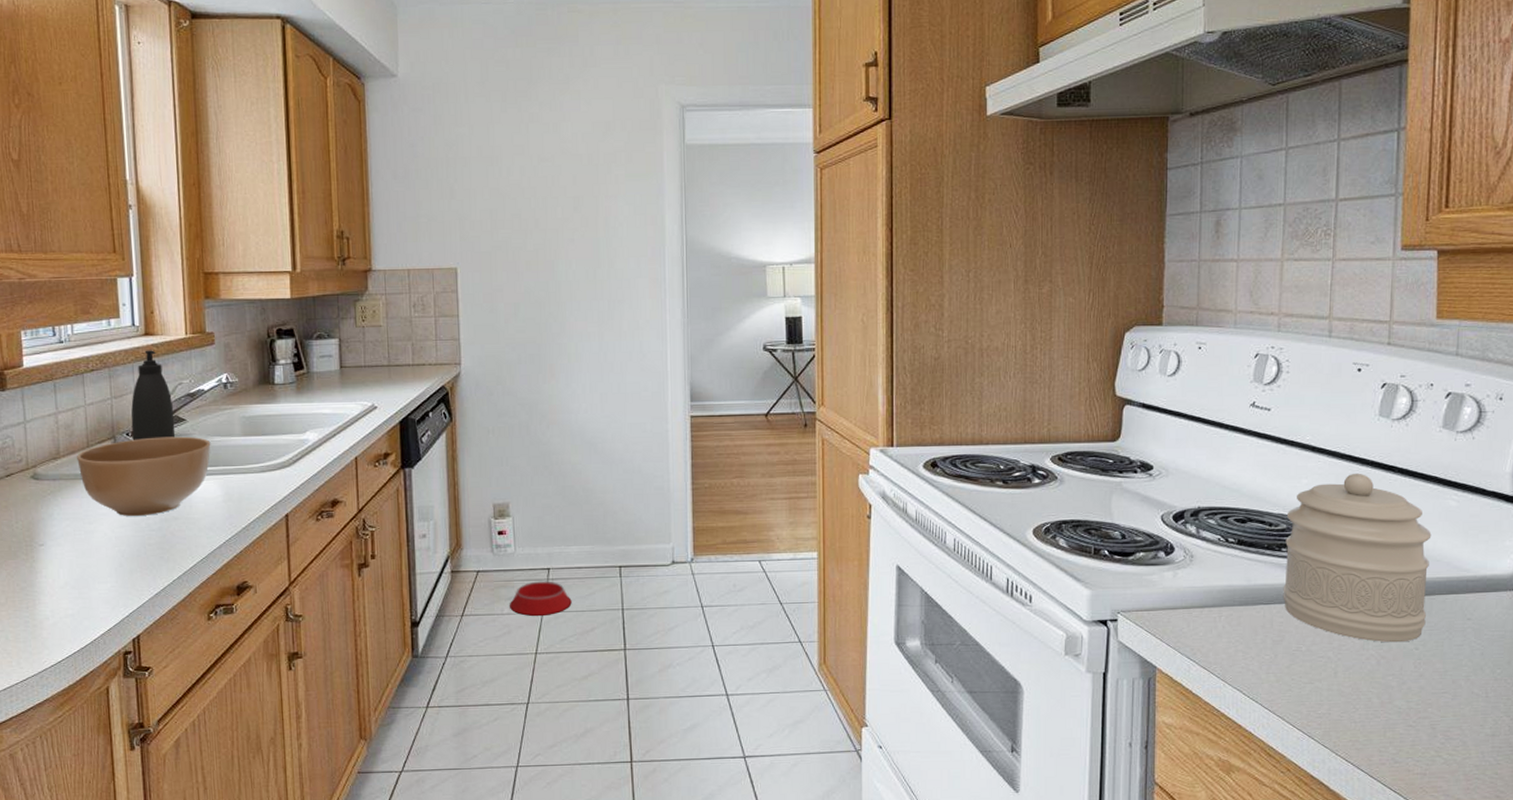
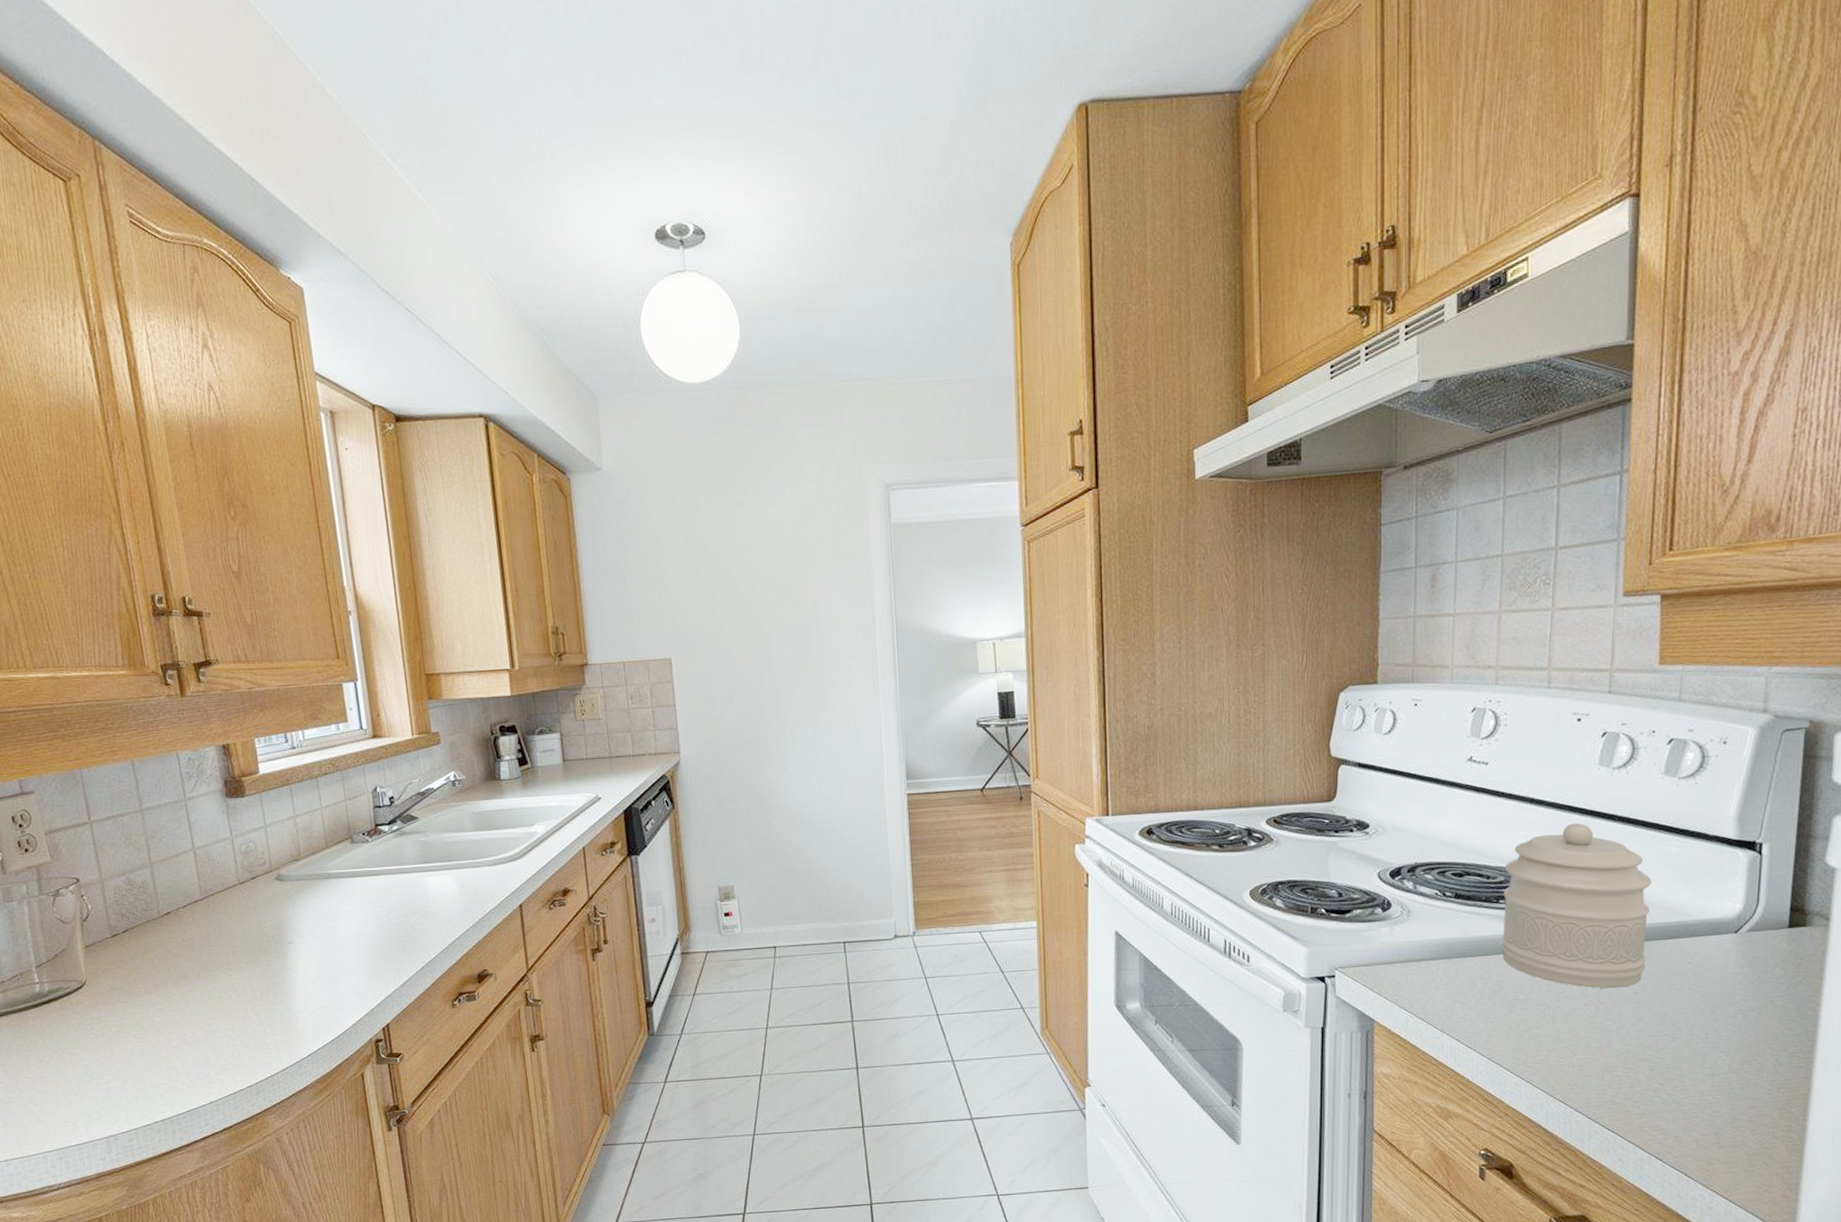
bowl: present [77,436,211,516] -> none [317,833,444,912]
soap dispenser: present [131,350,176,441] -> none [365,752,410,840]
pet bowl: present [510,581,572,616] -> none [739,958,799,993]

